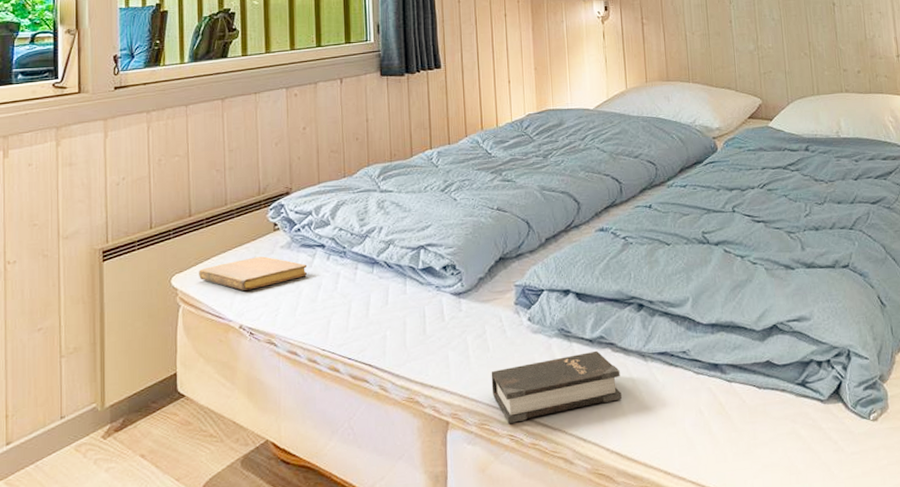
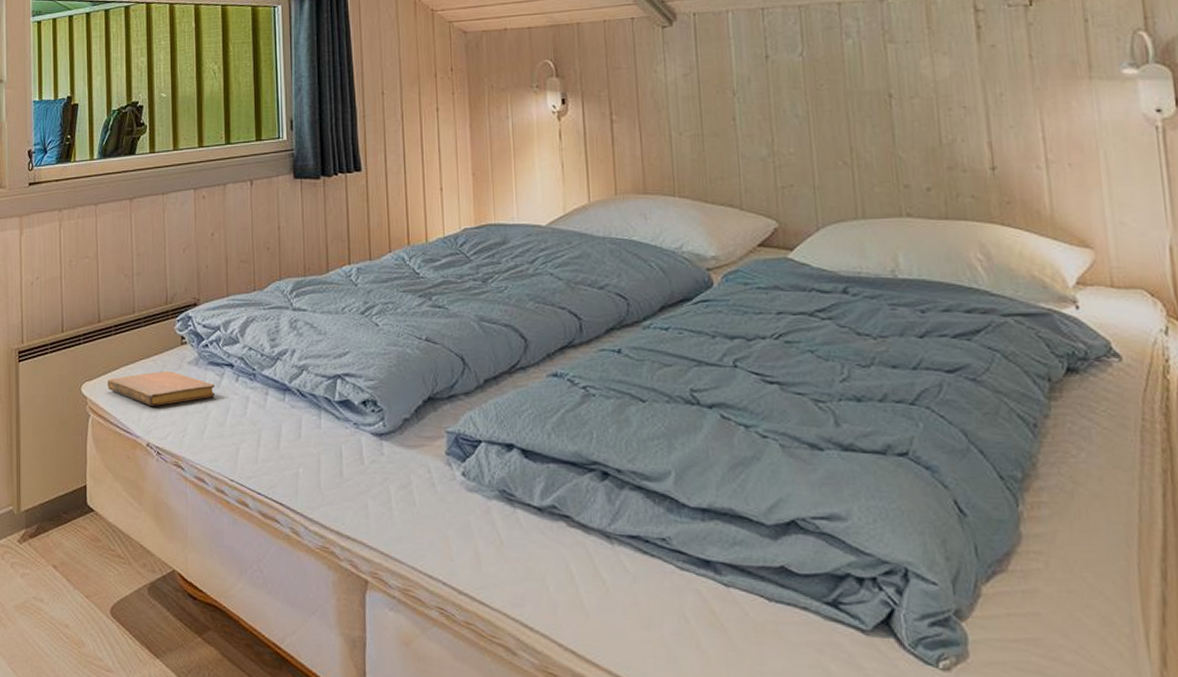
hardback book: present [491,350,622,424] -> none [417,522,579,594]

